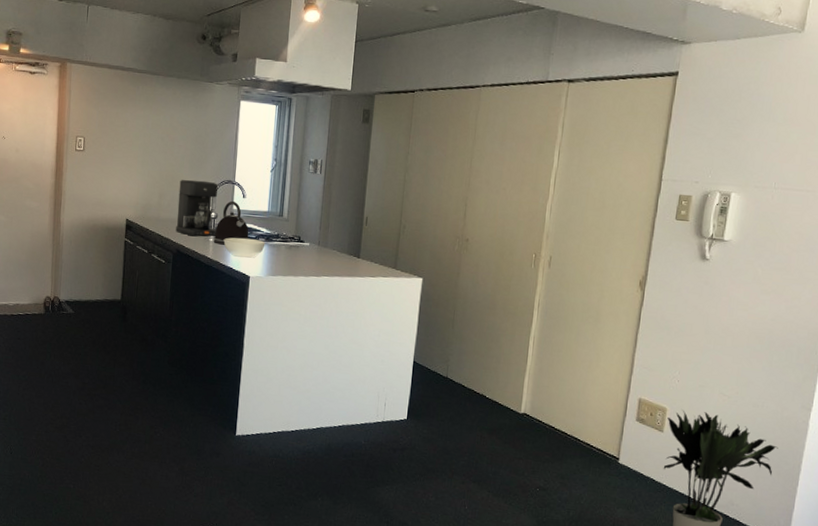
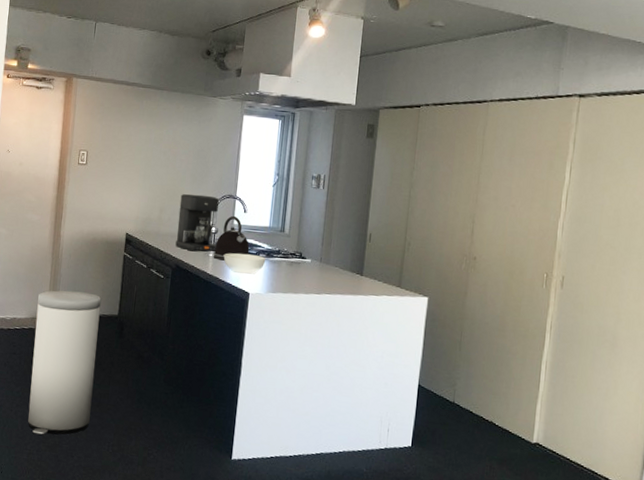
pedal bin: none [35,276,104,417] -> present [28,290,101,435]

